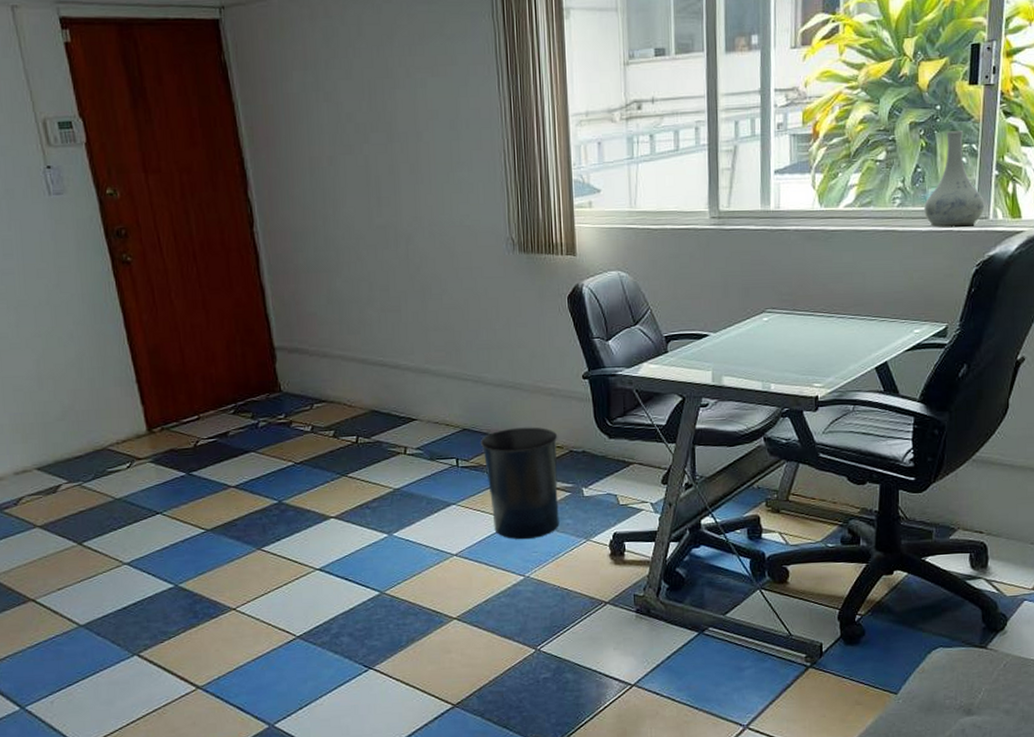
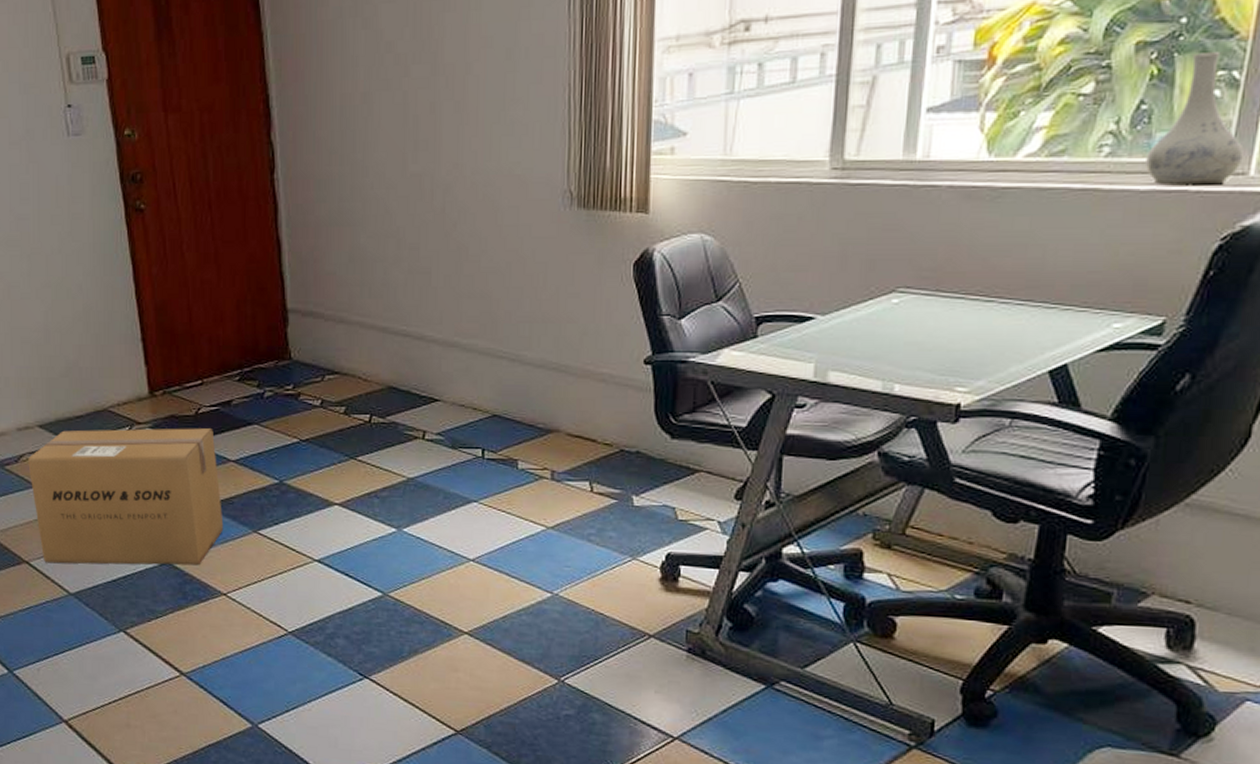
box: none [28,459,229,599] -> present [28,428,224,565]
waste bin: present [481,427,559,539] -> none [513,417,607,550]

